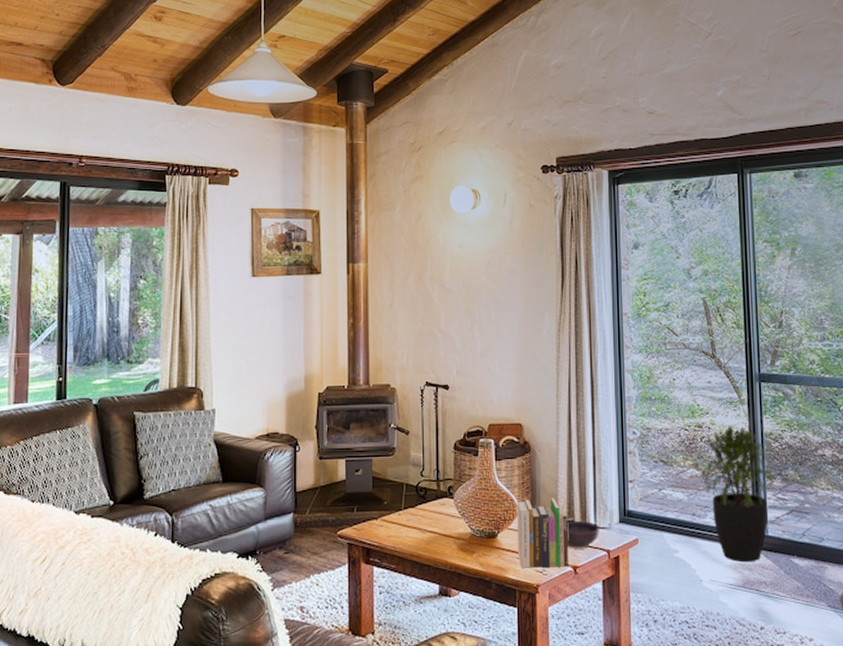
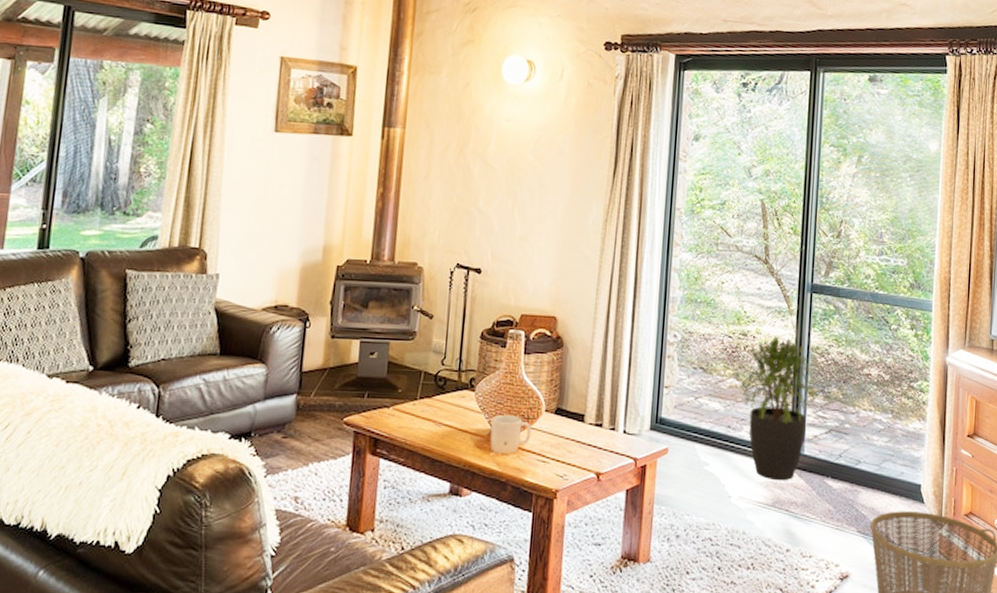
mug: none [472,517,509,555] -> present [490,414,532,454]
books: present [516,497,568,568] -> none [538,398,596,473]
bowl: present [566,520,599,548] -> none [592,424,628,454]

